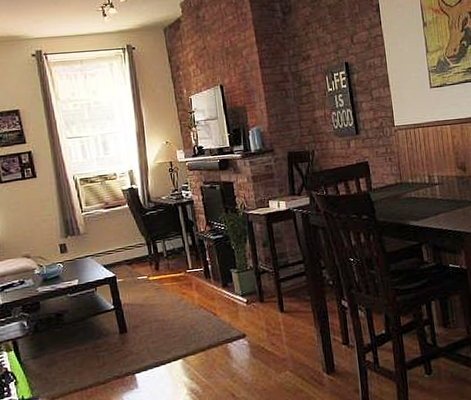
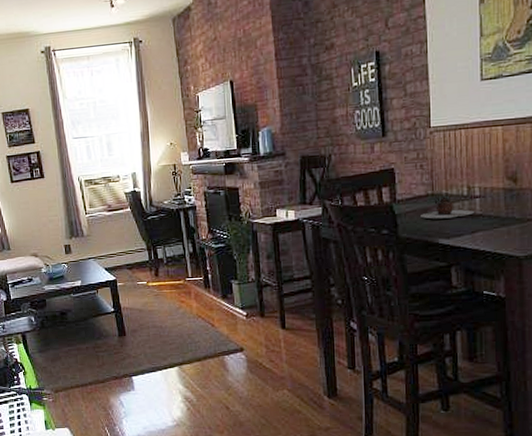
teapot: none [393,180,436,205] -> present [421,191,475,219]

